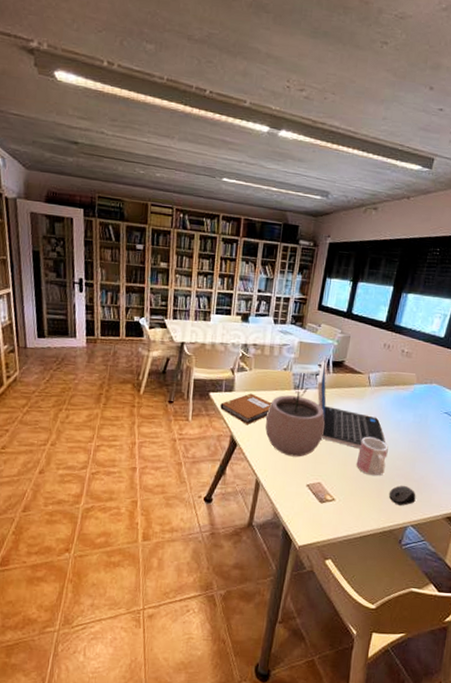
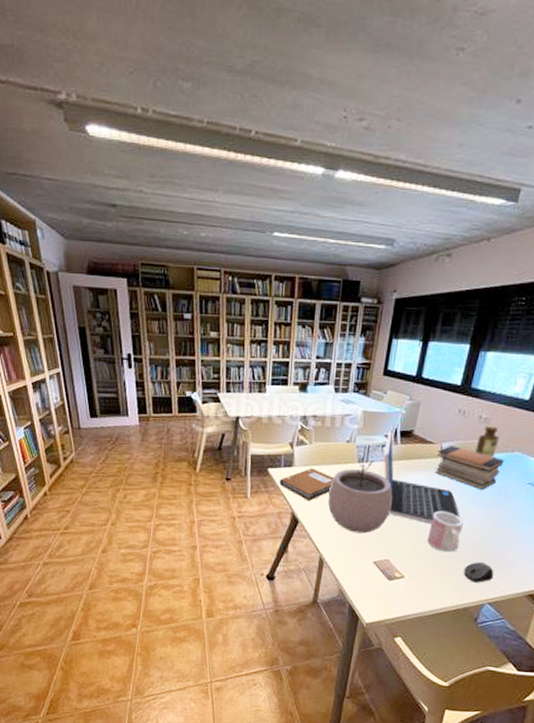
book stack: none [362,376,423,418] -> present [434,446,504,491]
bottle: none [398,358,419,388] -> present [475,425,500,458]

